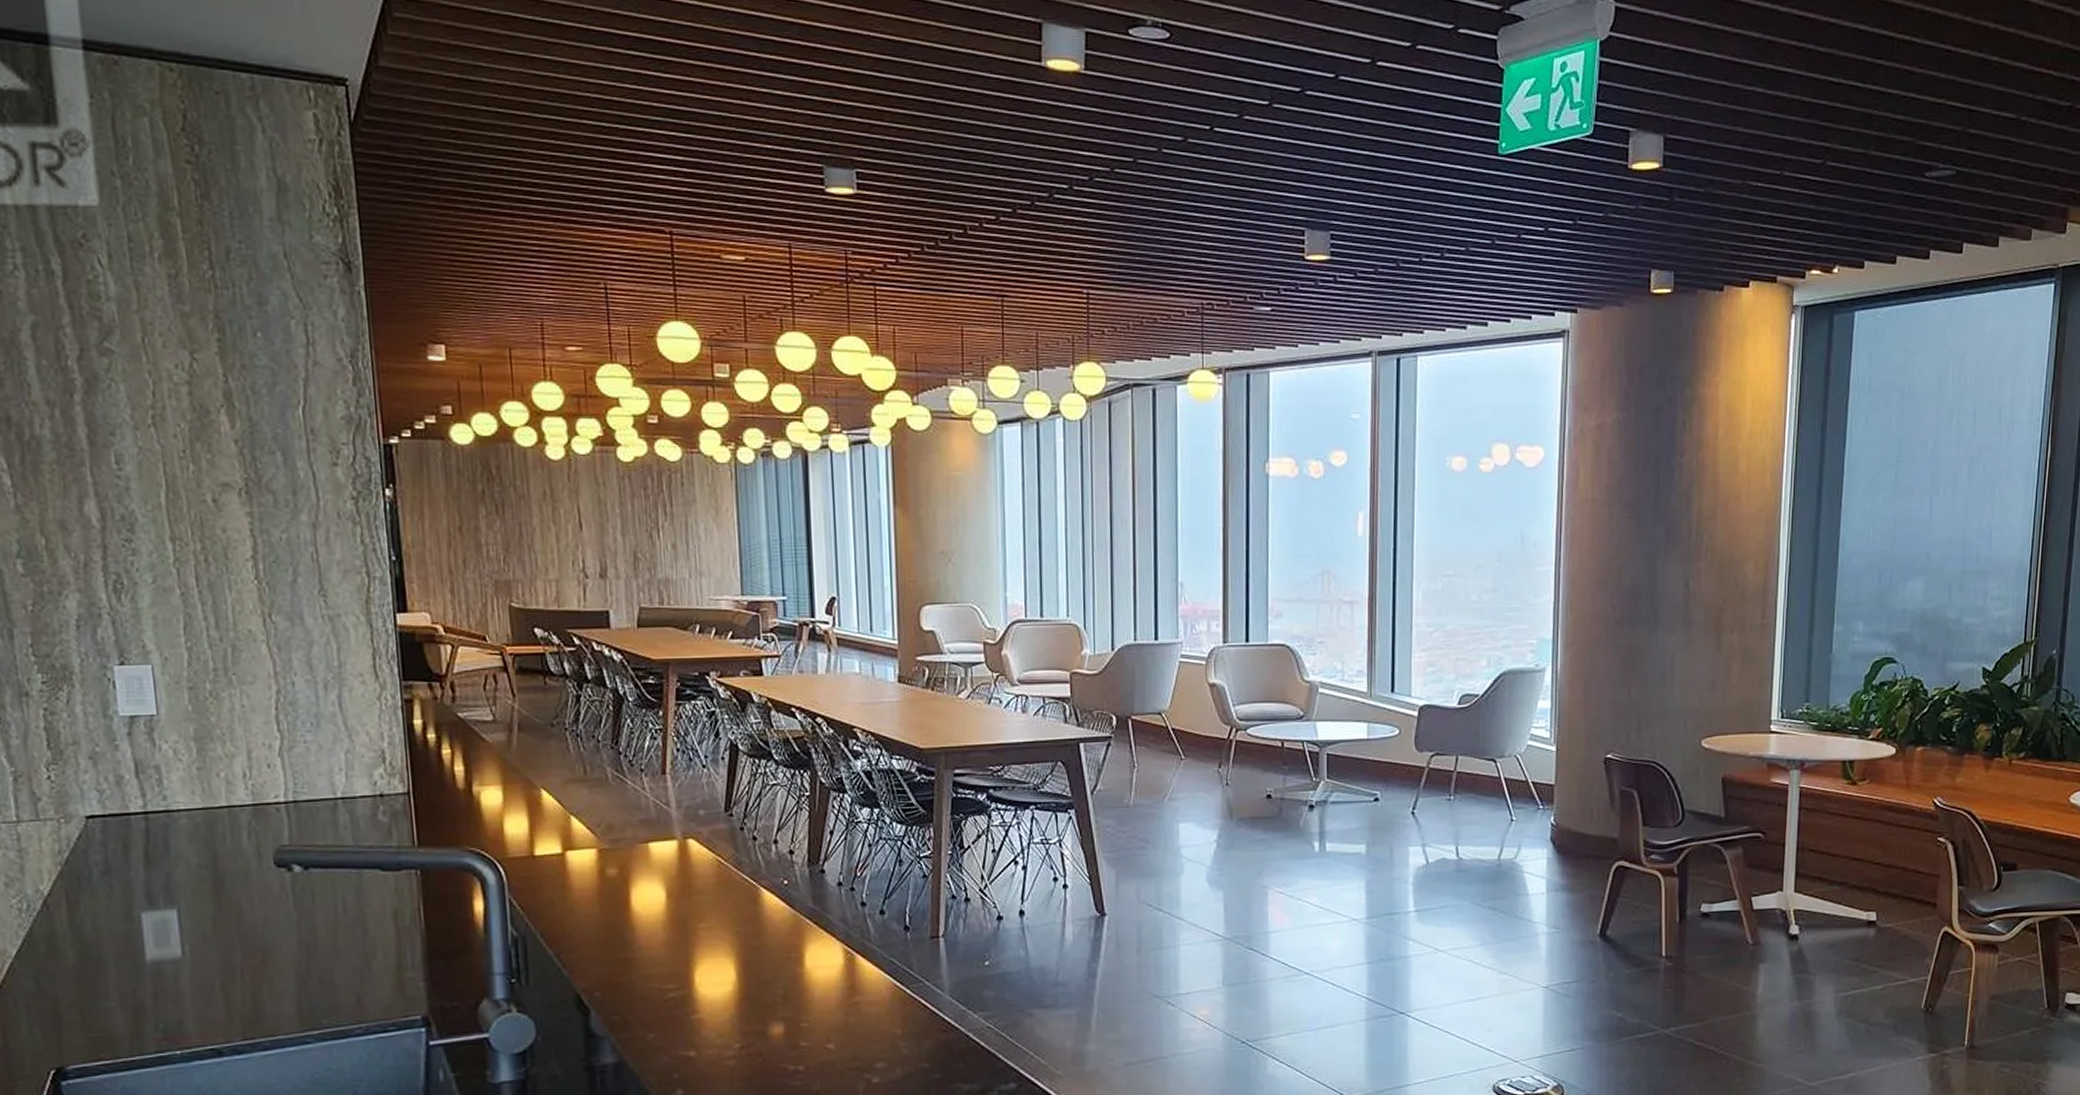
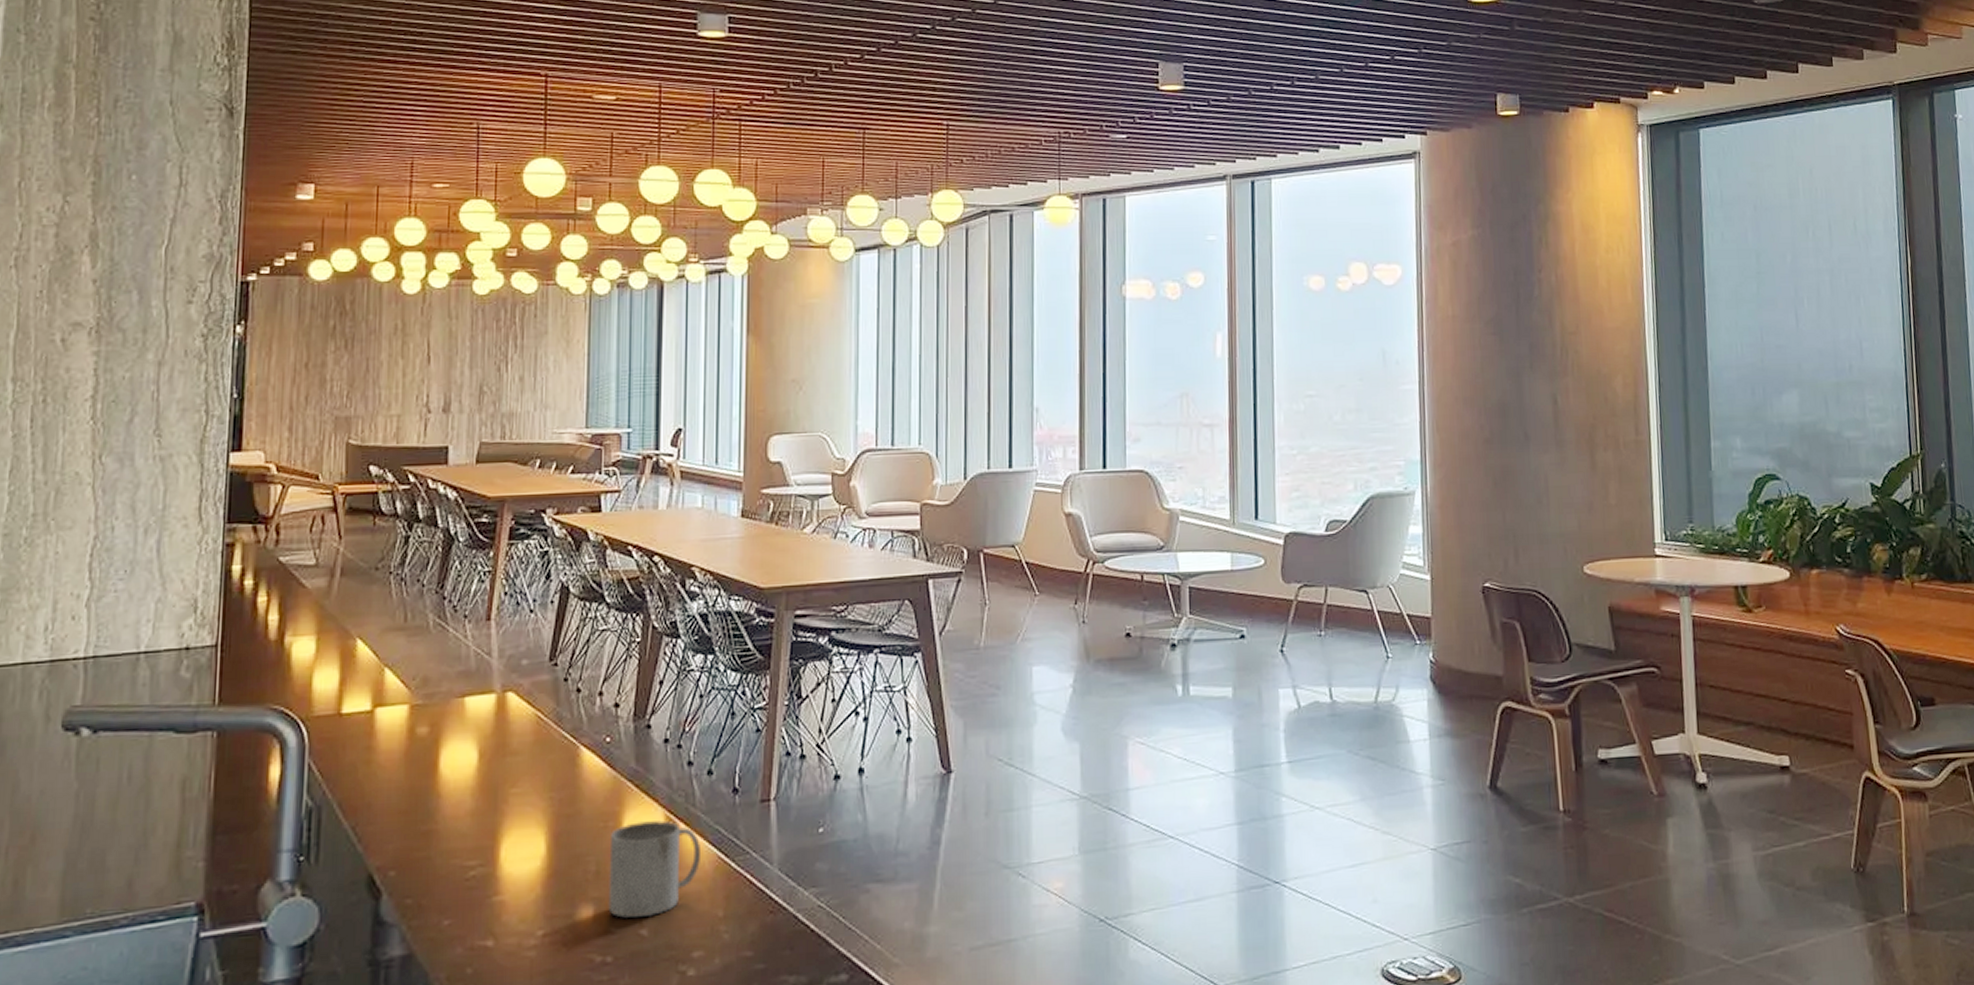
mug: none [794,953,879,1034] -> present [608,820,702,918]

